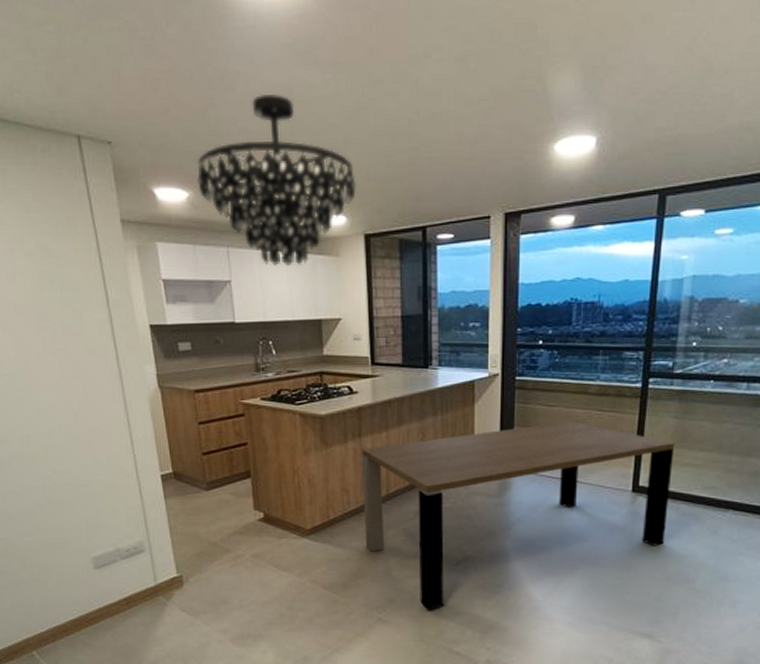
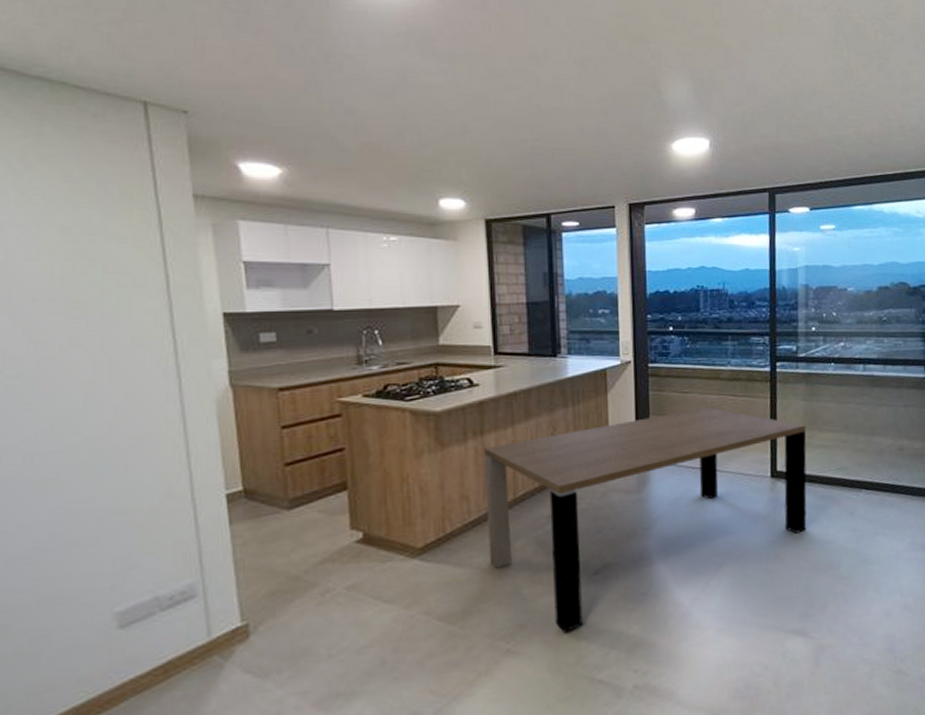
chandelier: present [197,93,356,266] -> none [294,77,475,249]

